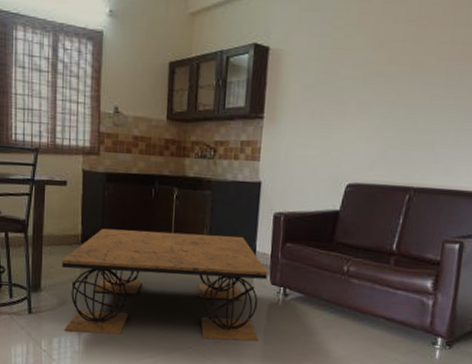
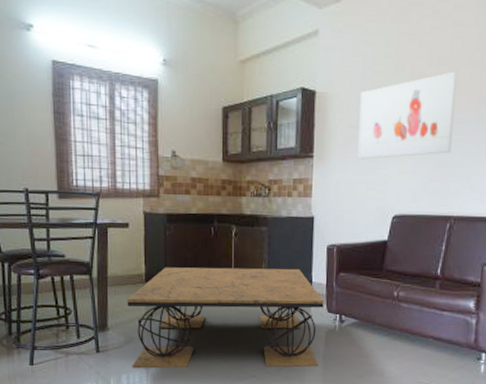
wall art: none [311,29,426,123] -> present [357,71,458,159]

